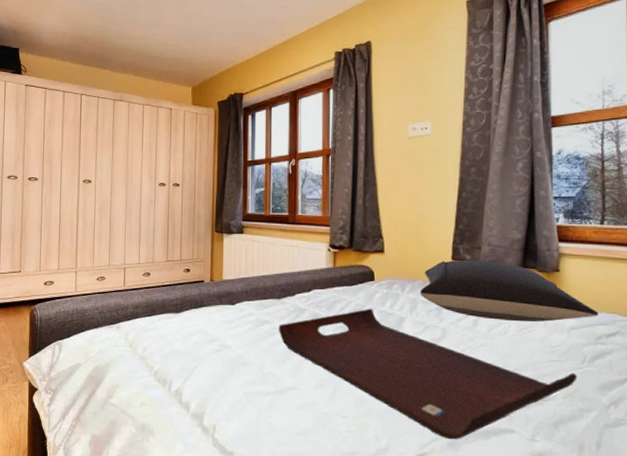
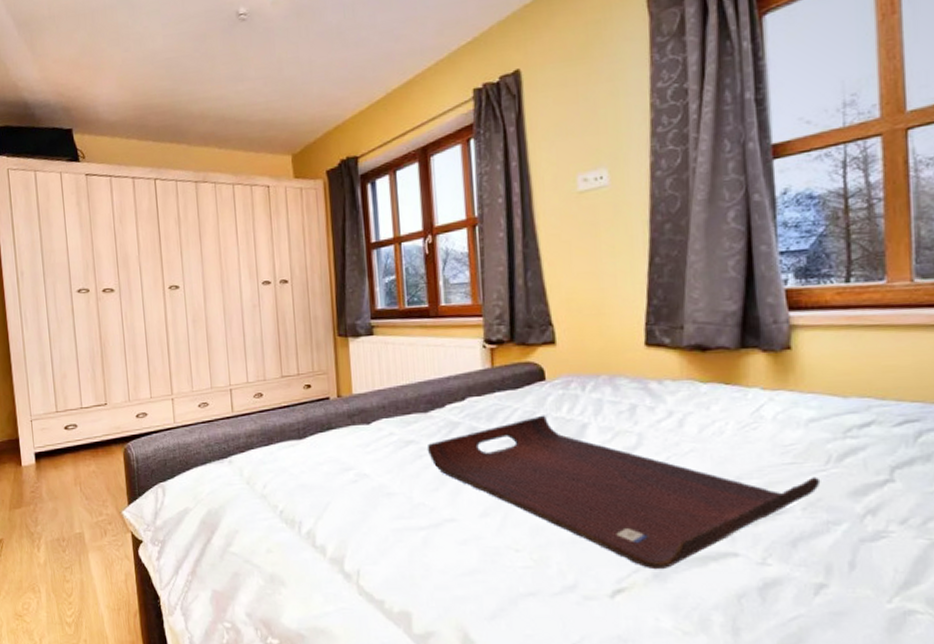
pillow: present [420,259,599,322] -> none [605,342,847,418]

